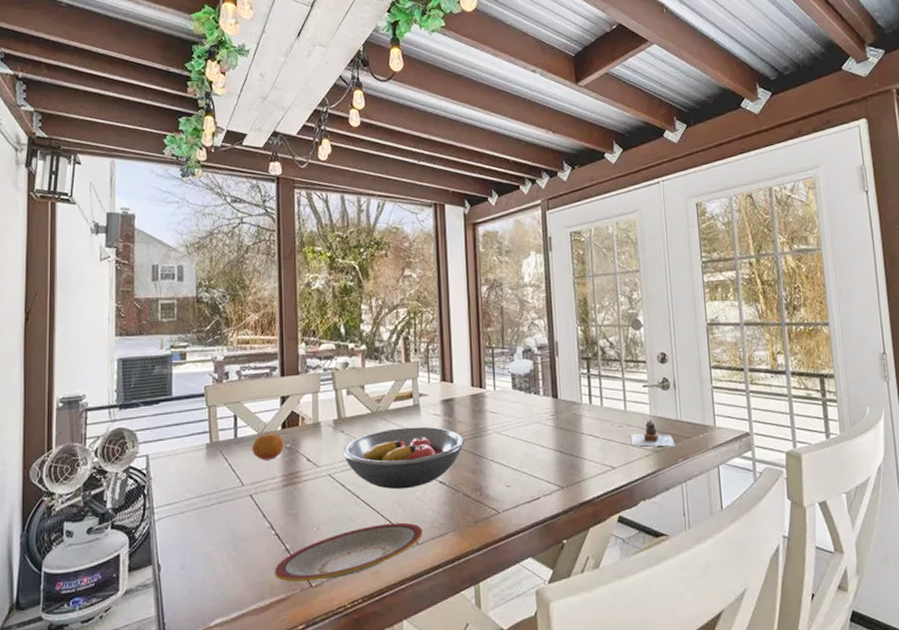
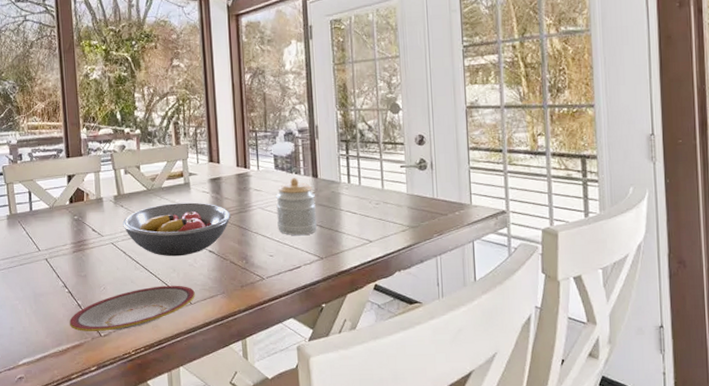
fruit: present [252,432,284,460] -> none [45,206,73,230]
jar: none [513,399,557,463] -> present [276,178,317,236]
teapot: present [630,419,676,447] -> none [387,197,432,223]

